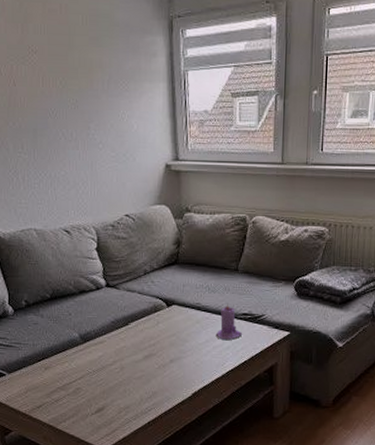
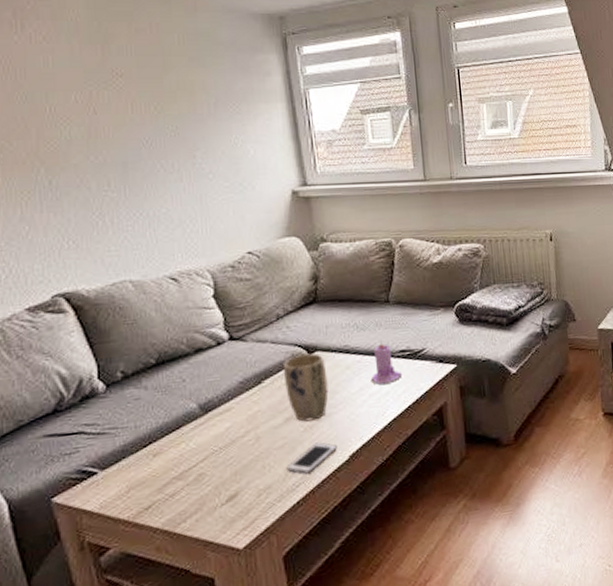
cell phone: none [142,379,183,402] -> present [286,442,337,474]
plant pot: none [146,306,181,361] -> present [283,353,329,422]

